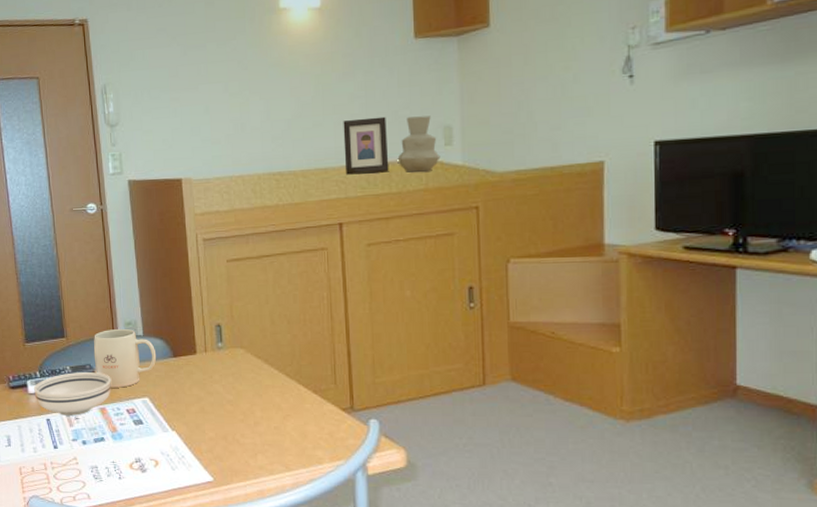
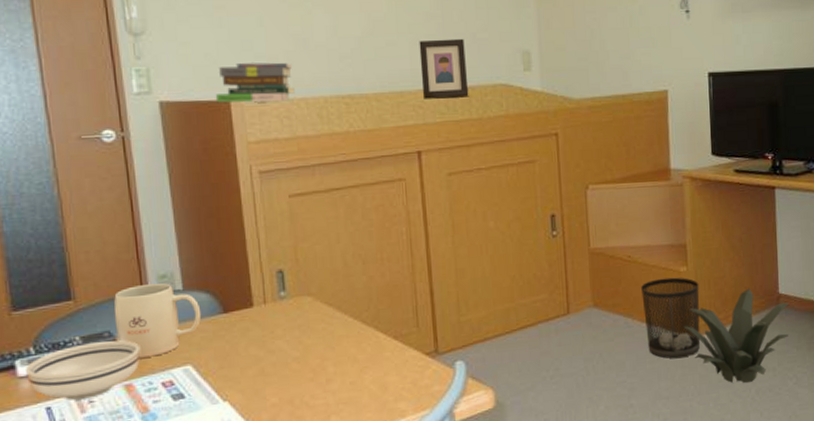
books: none [170,145,234,181] -> present [215,62,295,103]
vase: present [397,115,441,173] -> none [477,40,520,98]
waste bin: none [566,357,634,441] -> present [641,277,701,359]
plant: none [614,375,750,477] -> present [683,288,789,383]

